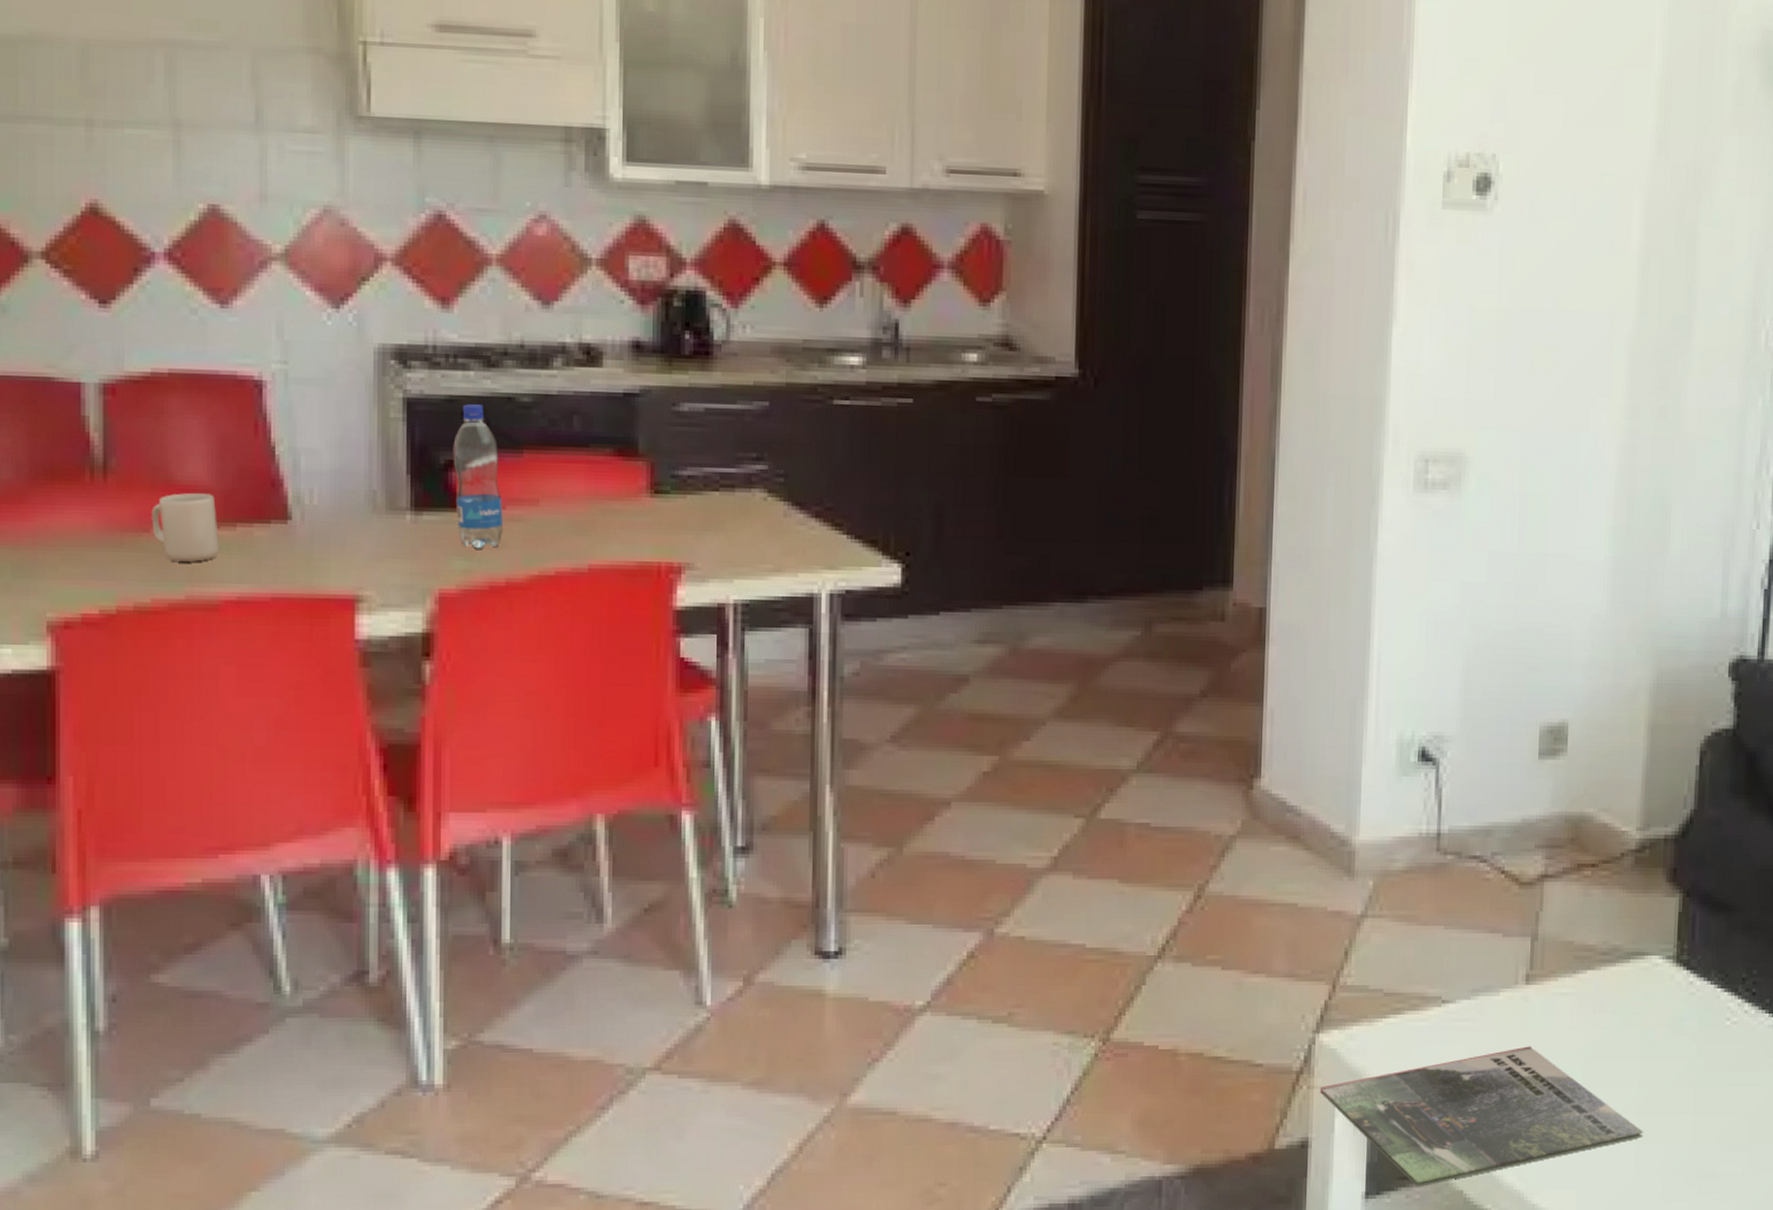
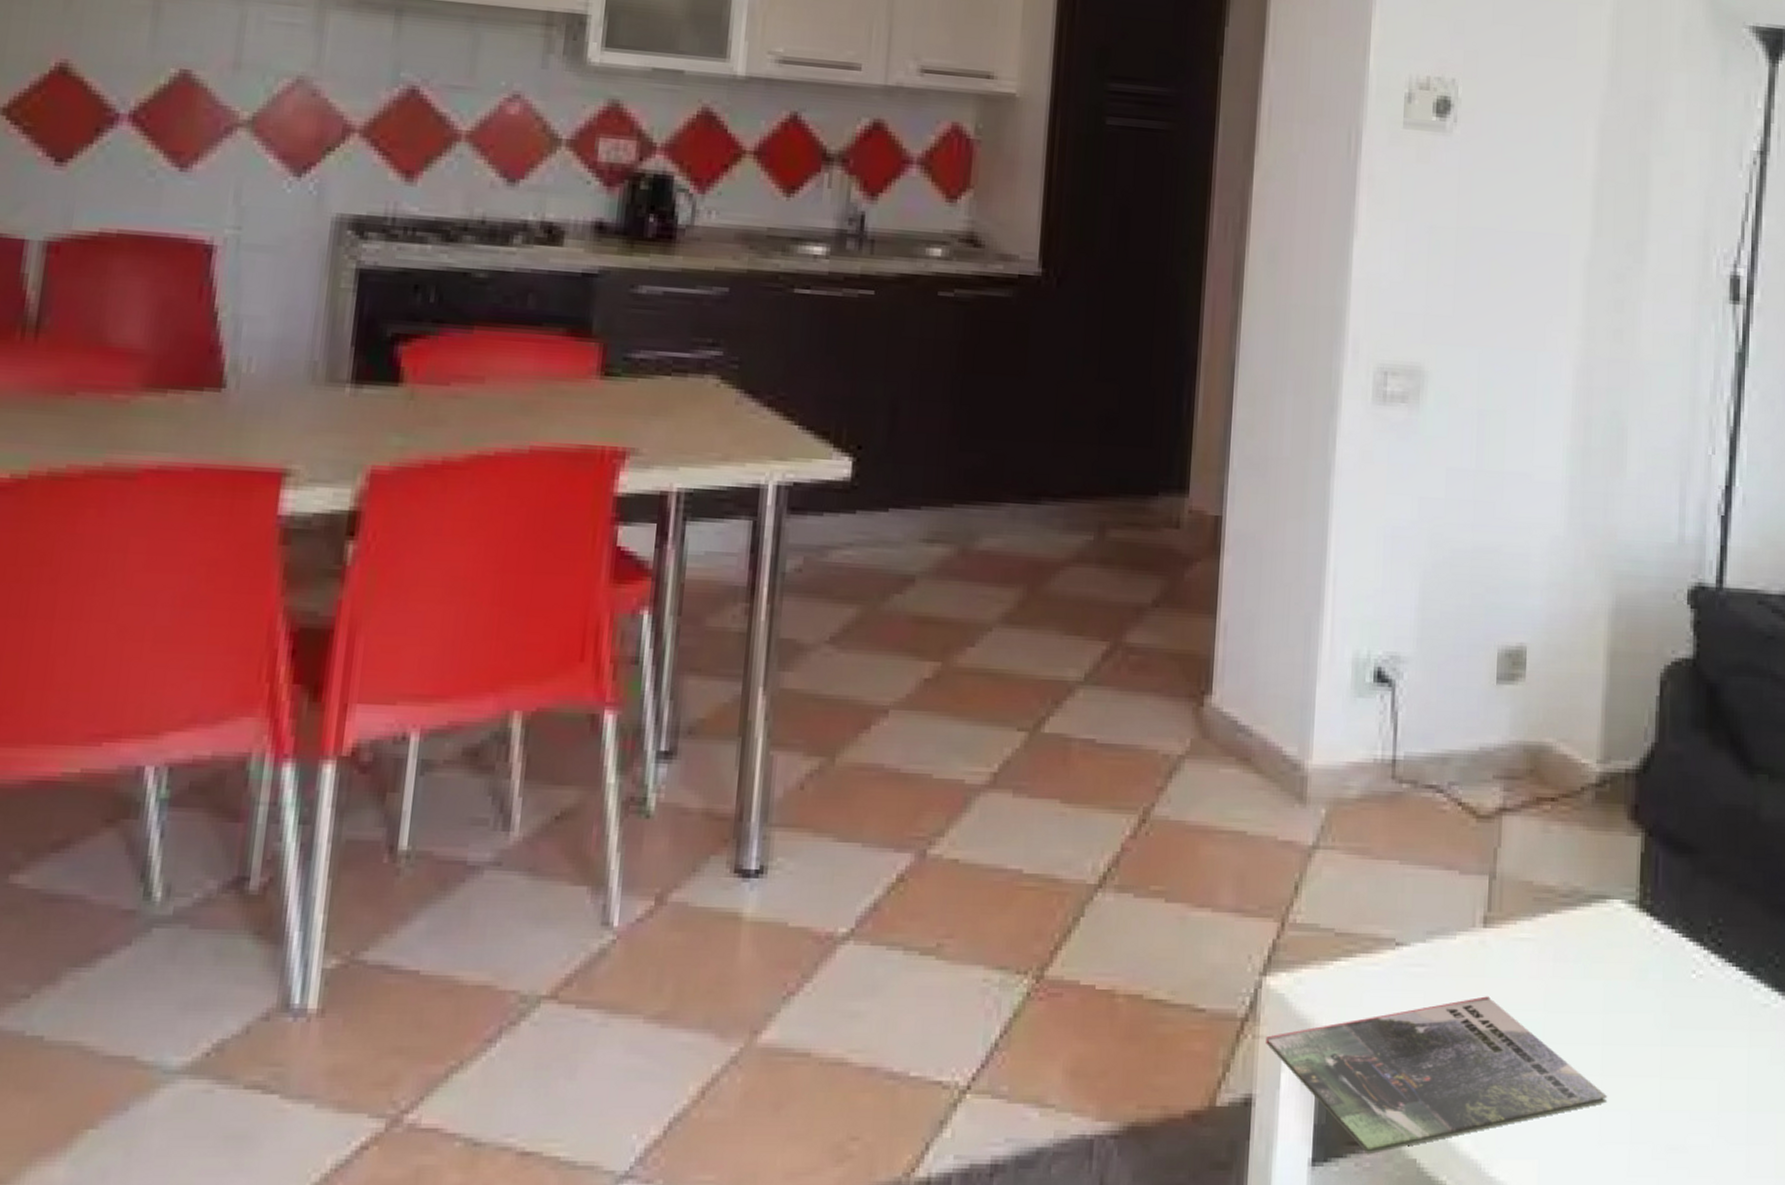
cup: present [152,493,220,562] -> none [78,356,149,428]
bottle: present [453,404,504,550] -> none [398,277,449,427]

